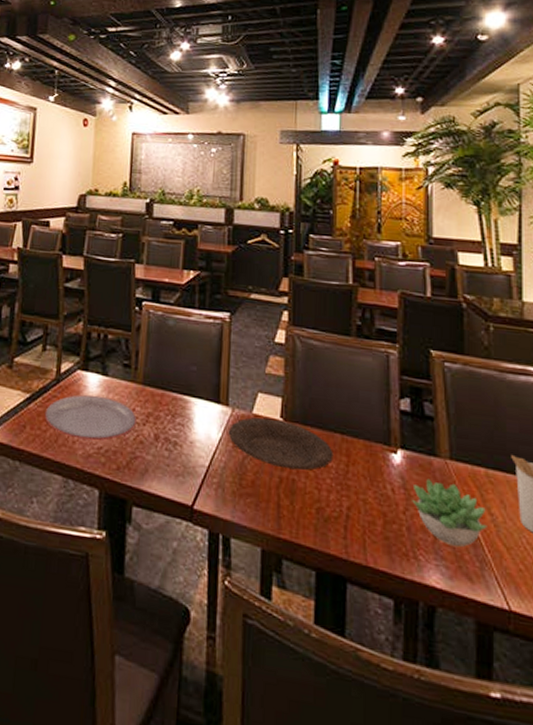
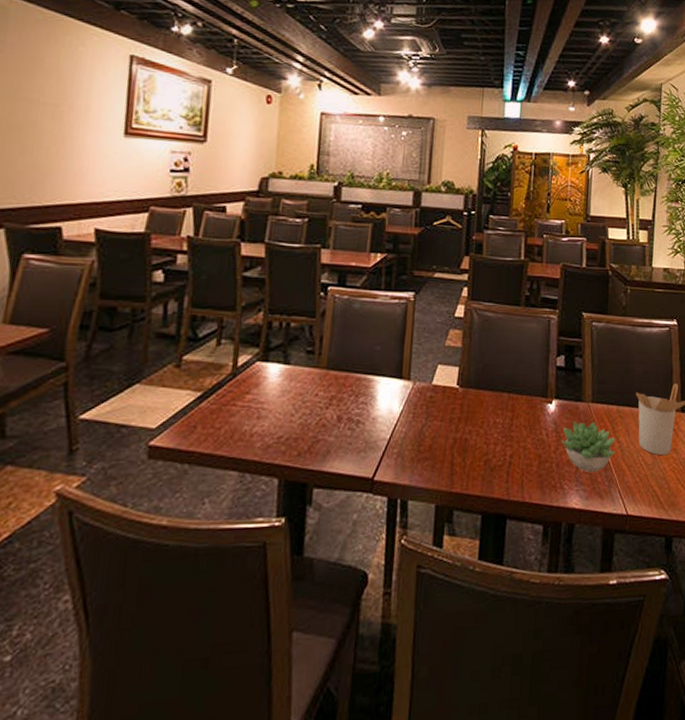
plate: present [44,394,137,441] -> none [218,385,319,431]
plate: present [228,417,334,471] -> none [408,387,501,430]

